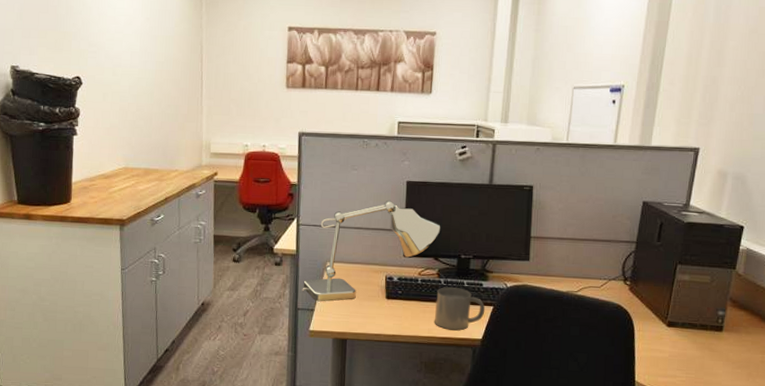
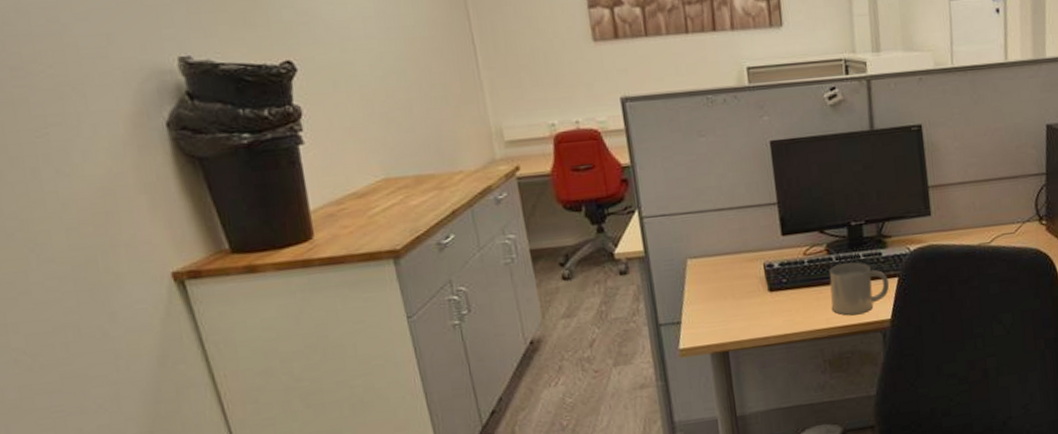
desk lamp: present [302,200,442,302] -> none [660,168,823,311]

